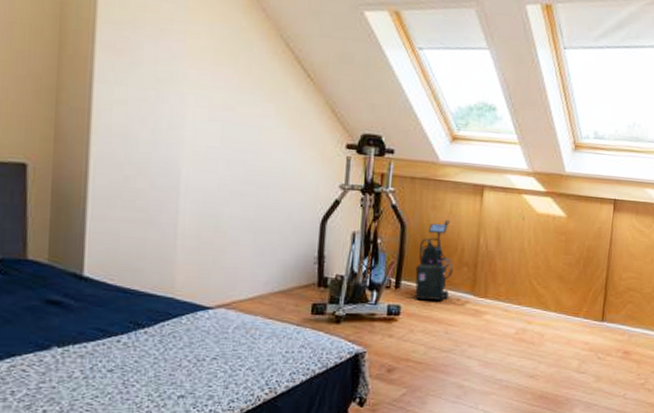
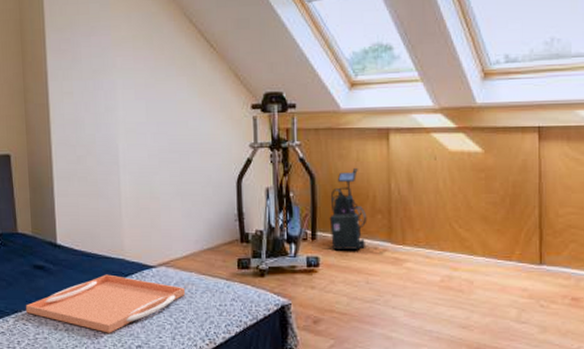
serving tray: none [29,314,248,382] -> present [26,274,186,333]

